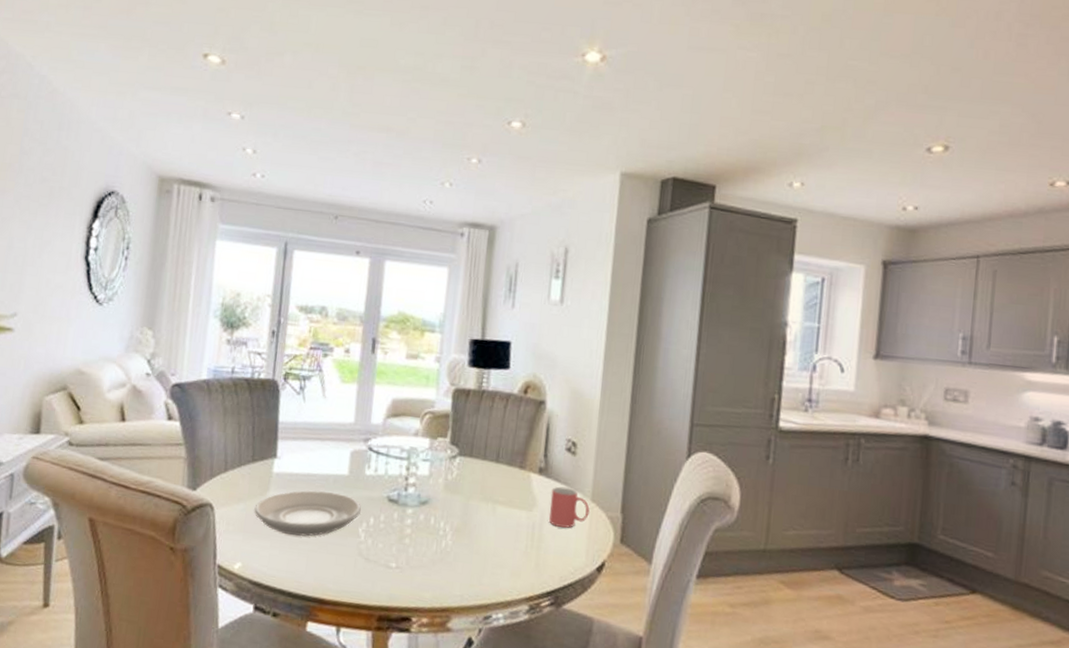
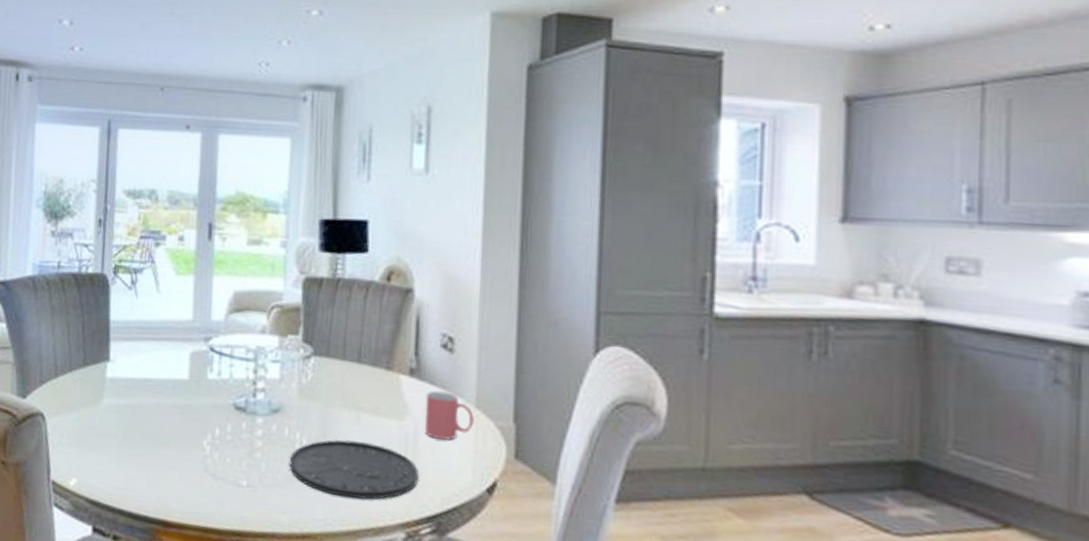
plate: present [254,490,362,537] -> none [88,397,206,450]
plate: none [433,527,542,578] -> present [289,439,418,500]

